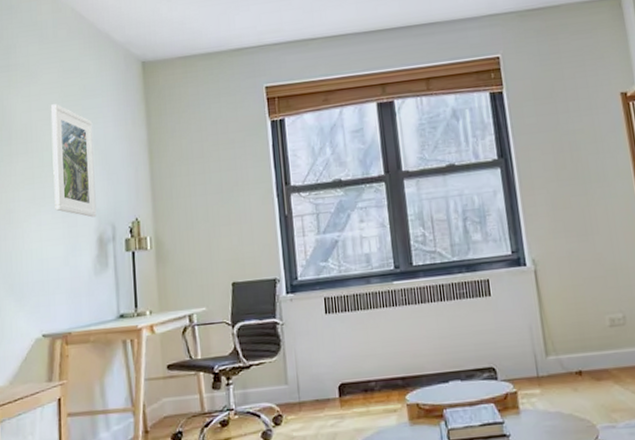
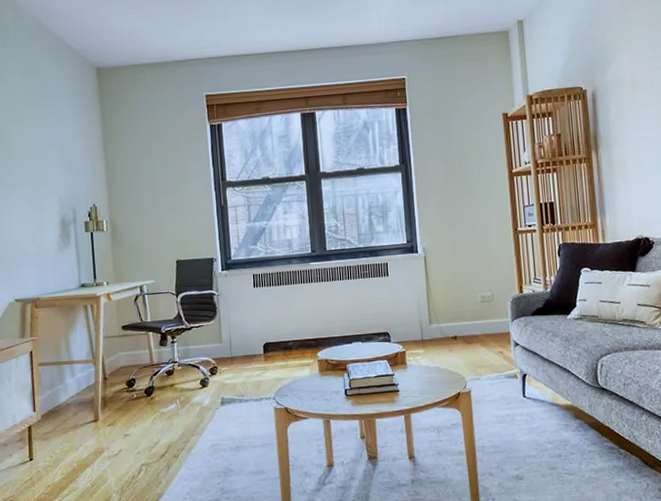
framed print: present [50,104,97,218] -> none [15,102,59,203]

